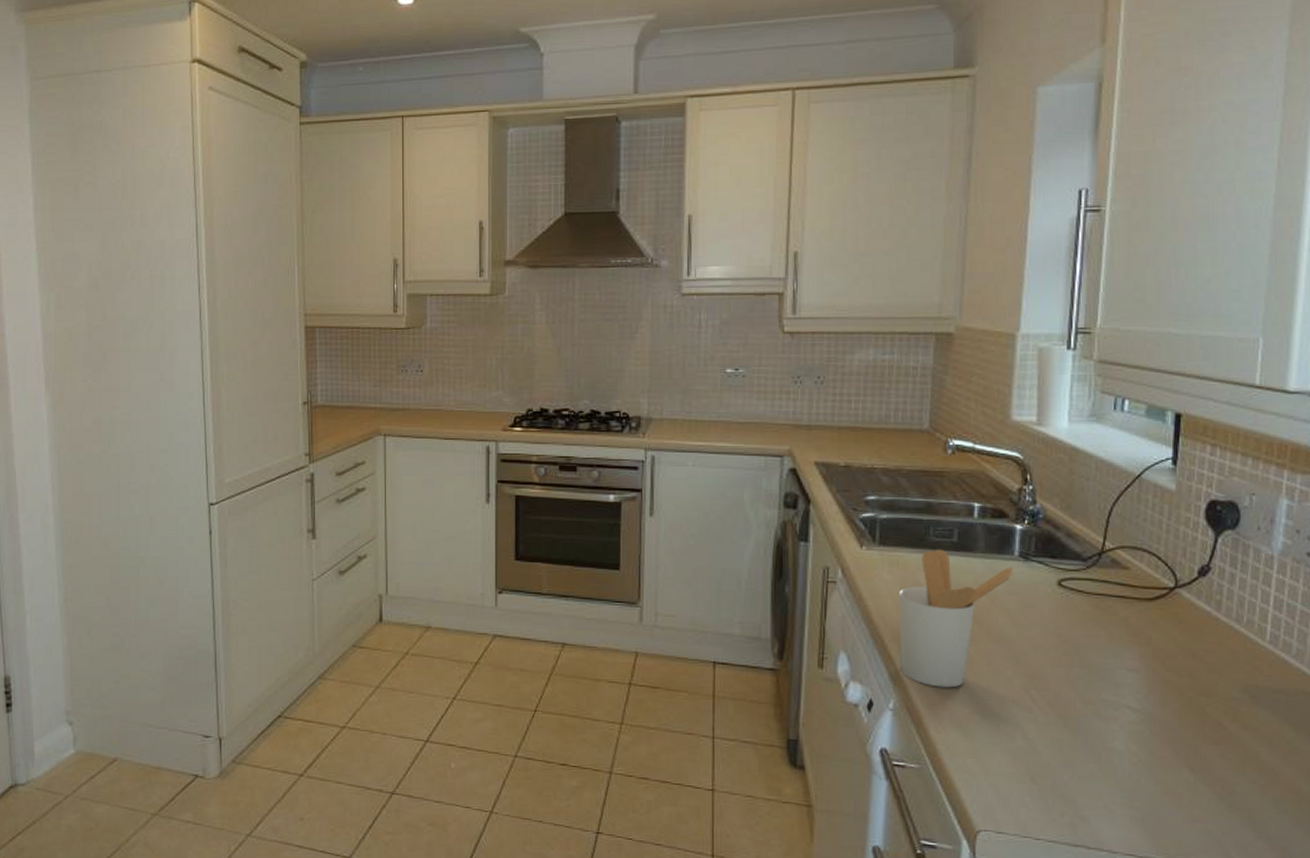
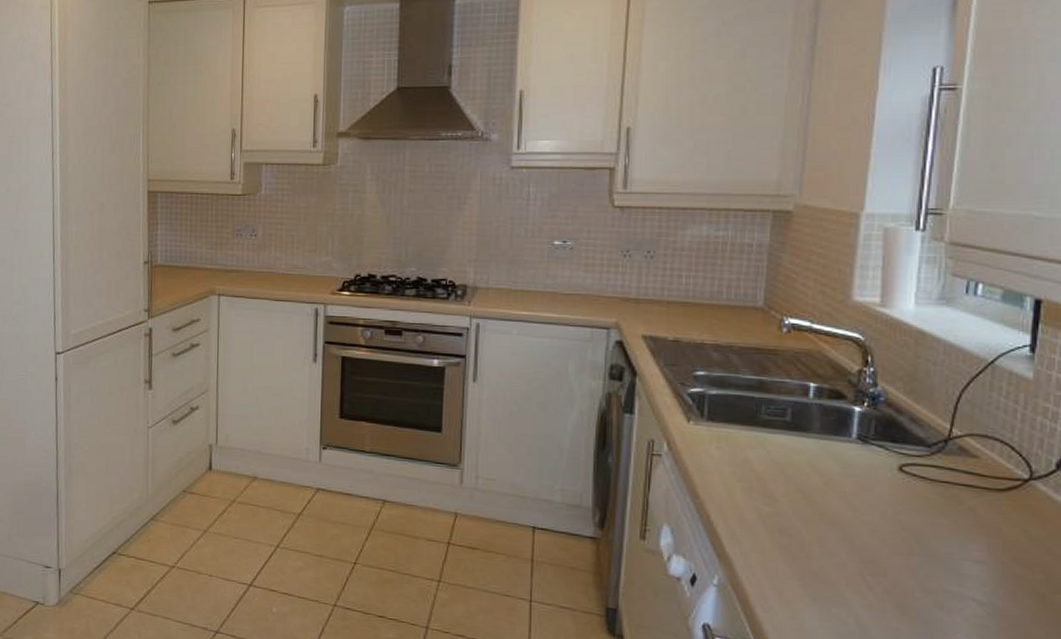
utensil holder: present [898,550,1013,688] -> none [726,428,850,568]

